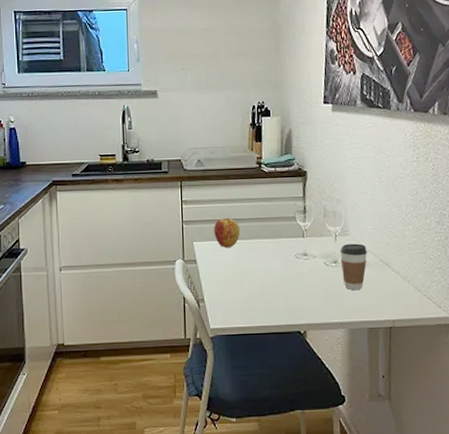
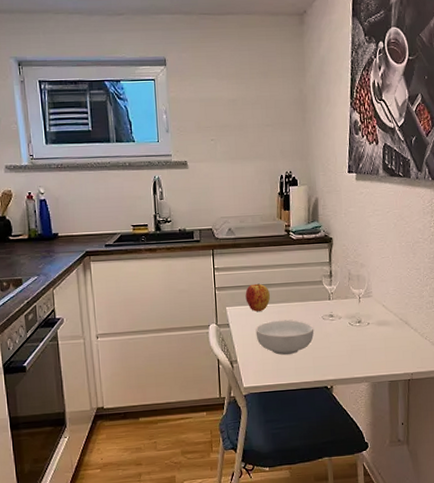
cereal bowl: none [224,257,287,296] -> present [255,320,314,355]
coffee cup: present [340,243,368,291] -> none [363,304,389,348]

